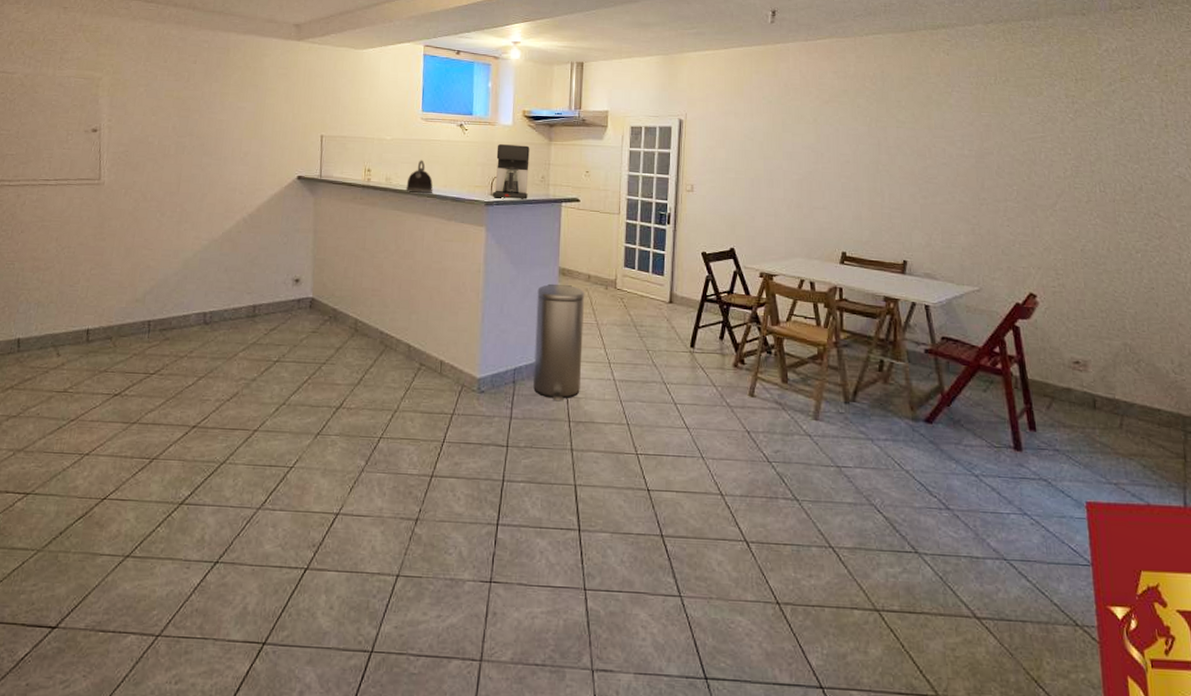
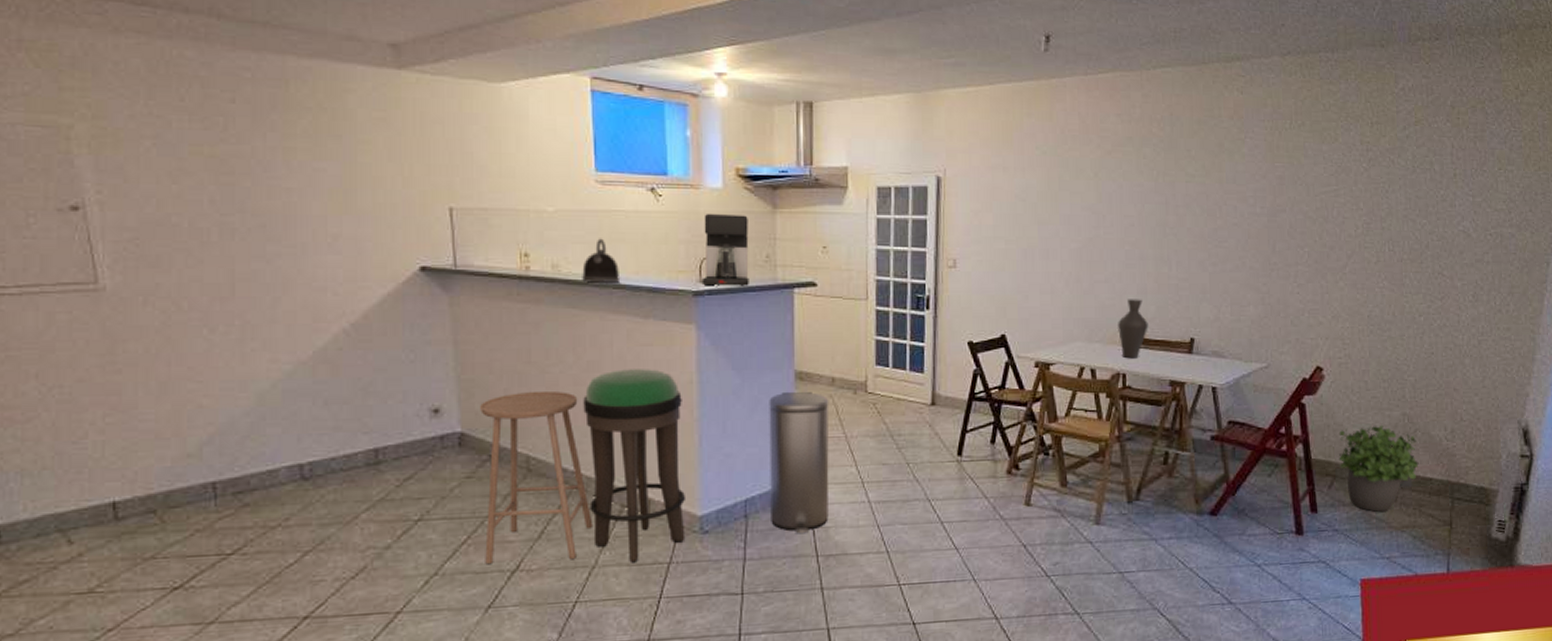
stool: none [319,270,398,404] -> present [480,390,593,565]
bar stool: none [397,258,471,411] -> present [583,369,686,563]
vase: none [835,224,863,275] -> present [1118,299,1148,359]
potted plant: none [1055,352,1145,437] -> present [1338,424,1419,512]

